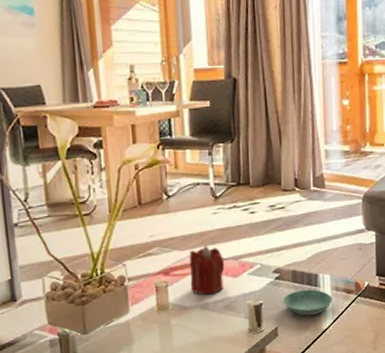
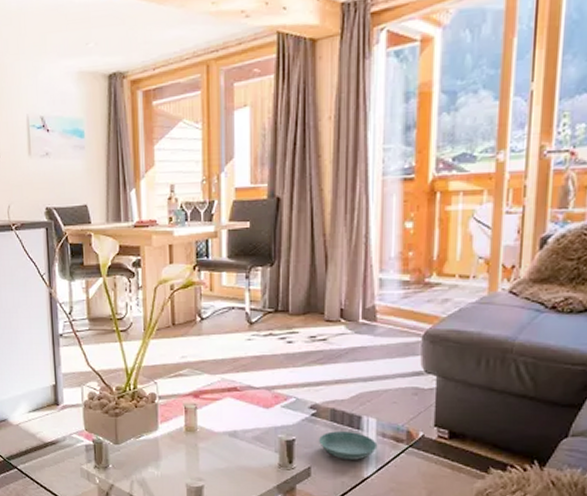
candle: present [189,246,225,295] -> none [219,372,257,423]

